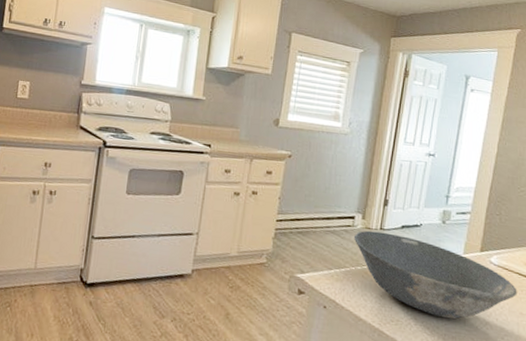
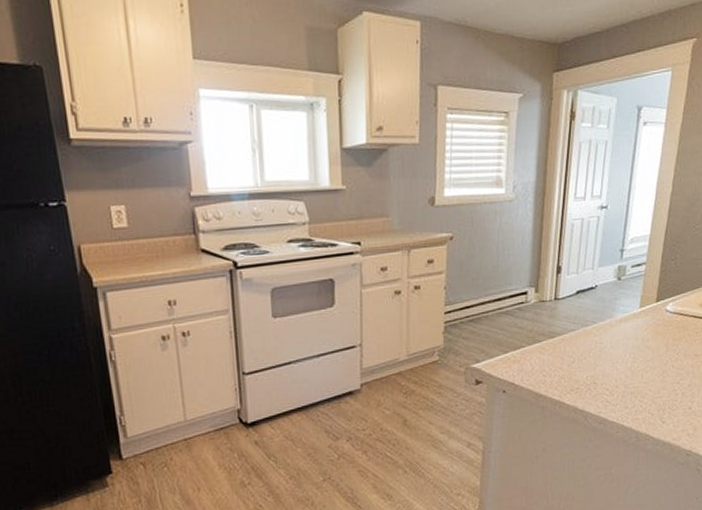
bowl: present [353,230,517,319] -> none [527,302,692,376]

